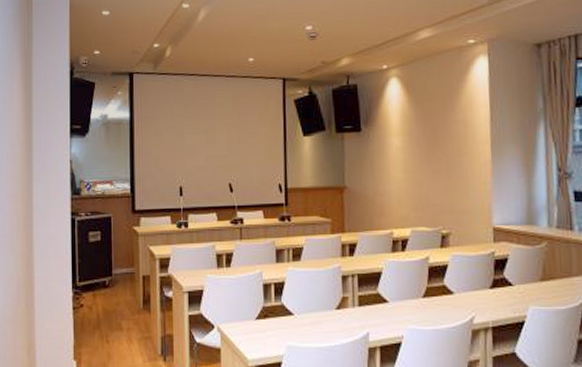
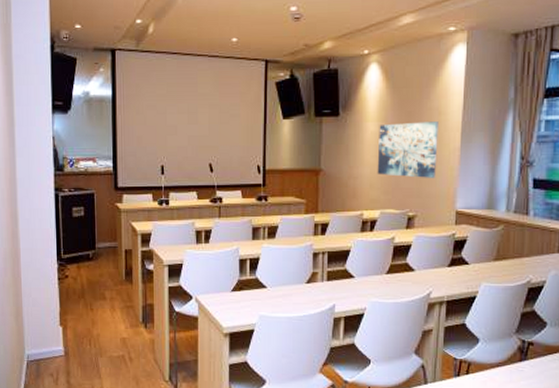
wall art: none [403,134,468,193] -> present [377,121,438,178]

